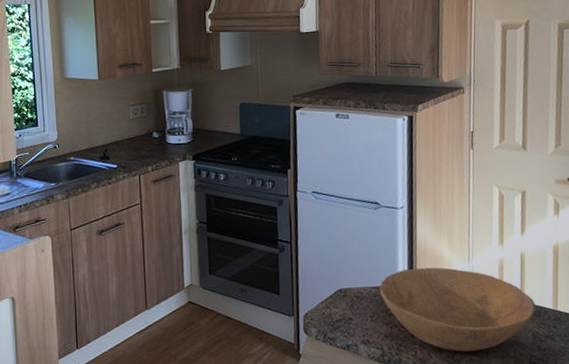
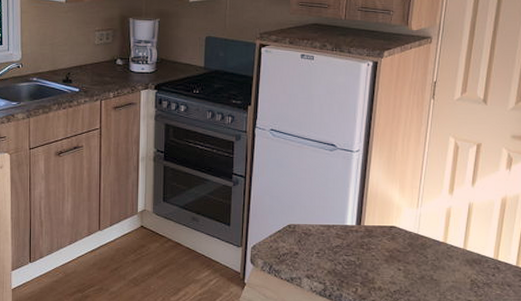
bowl: present [380,267,536,352] -> none [328,210,477,292]

